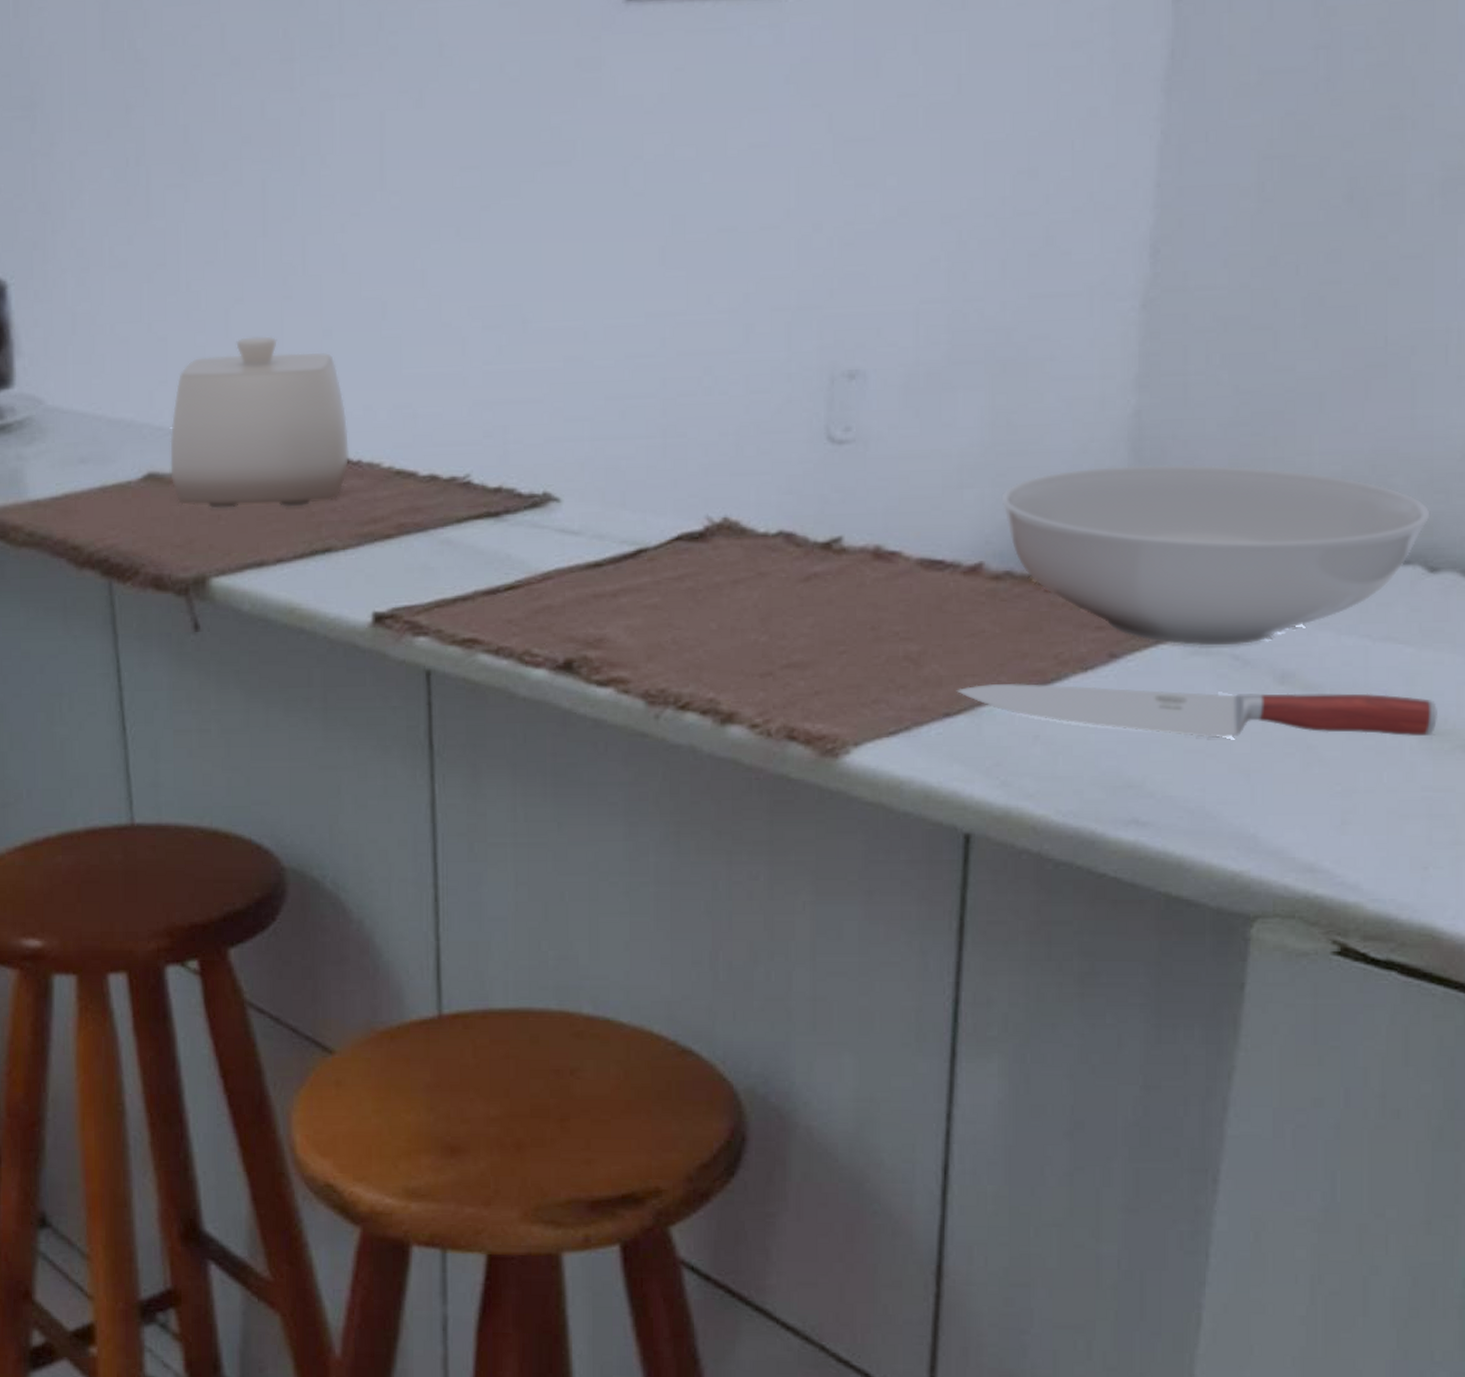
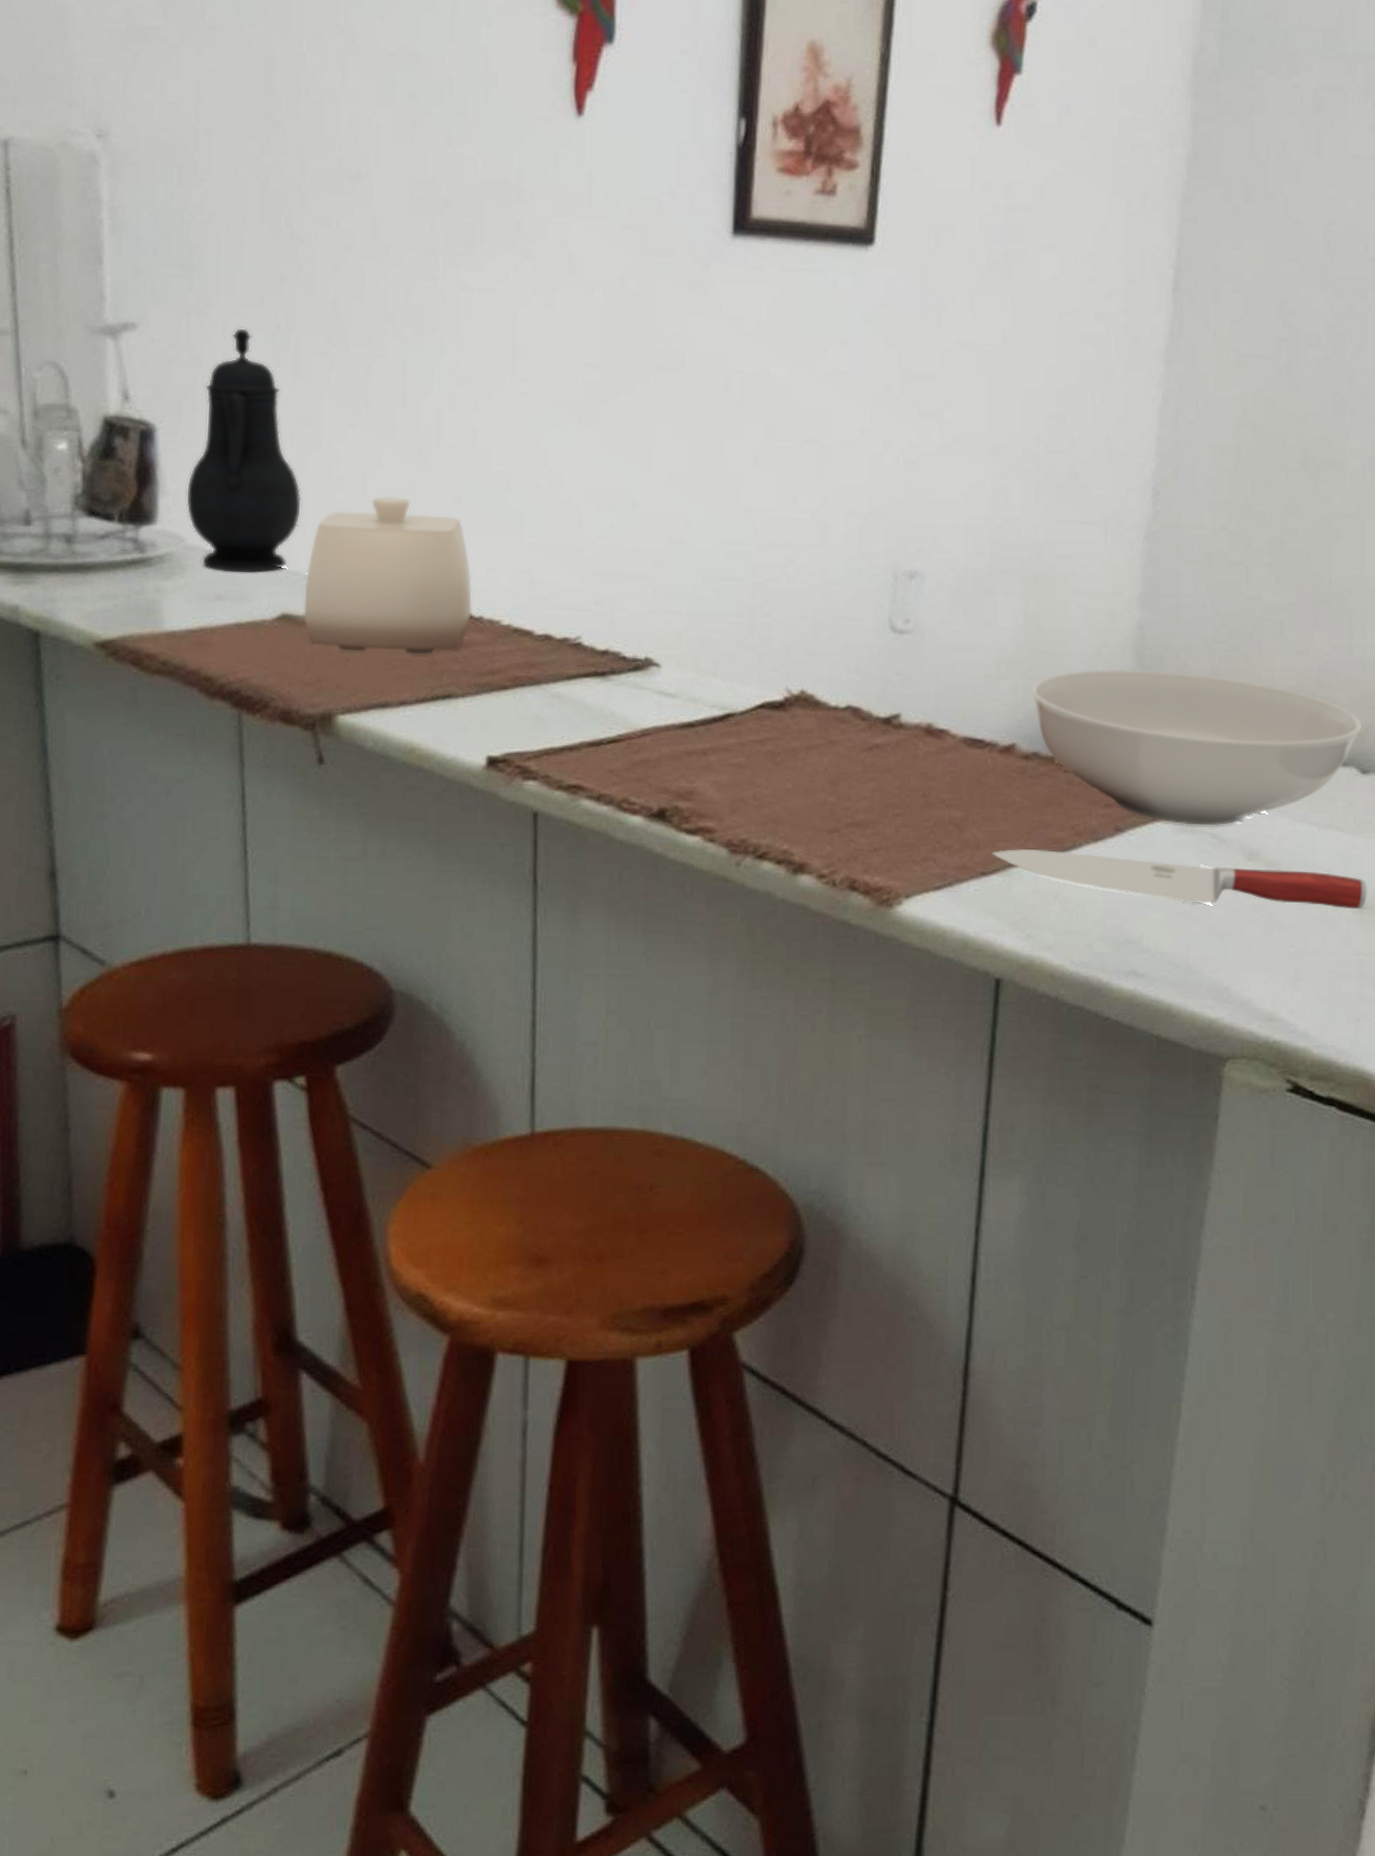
coffeepot: none [41,166,163,432] -> present [185,327,302,572]

